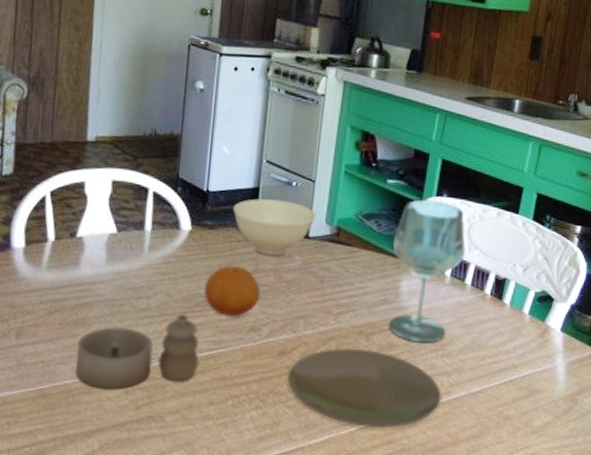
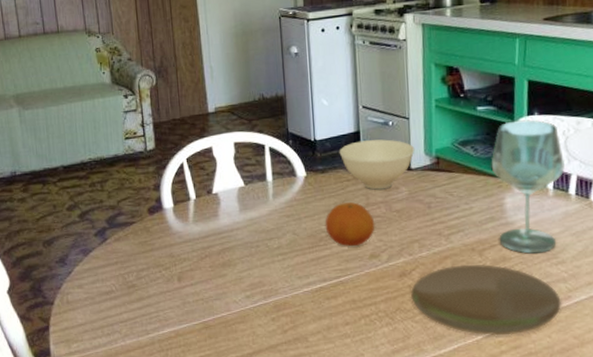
sugar bowl: present [74,313,199,389] -> none [226,248,331,318]

